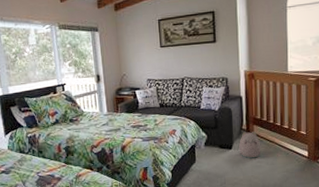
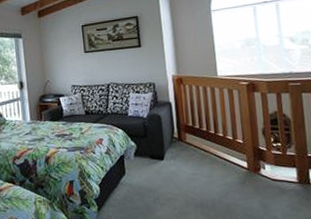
plush toy: present [239,131,261,159] -> none [171,140,196,170]

